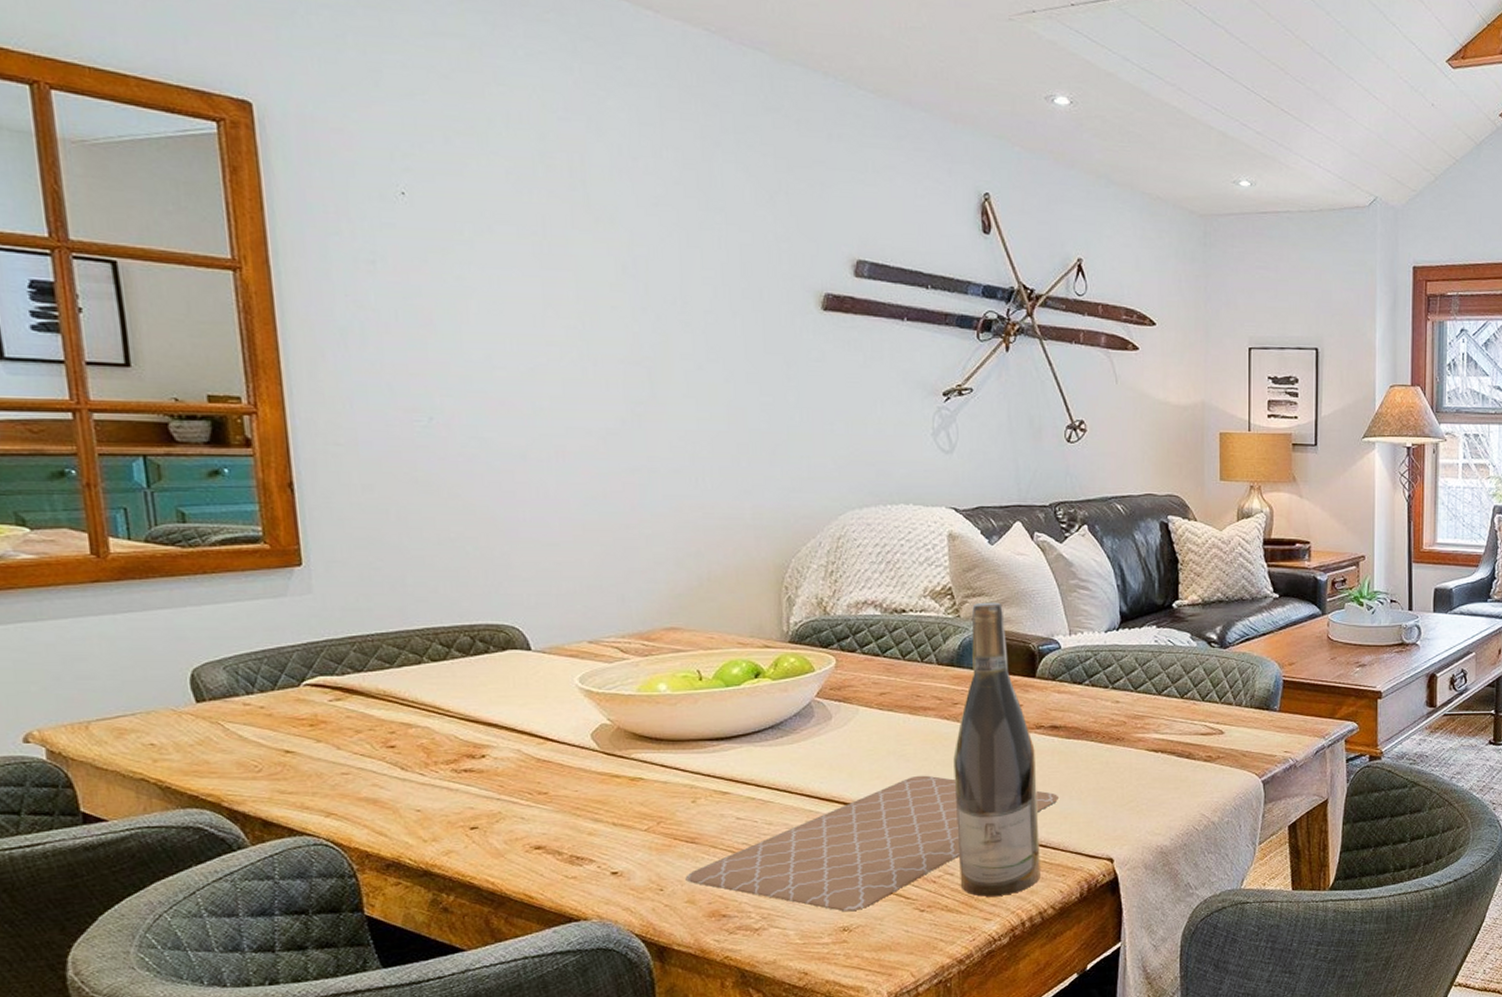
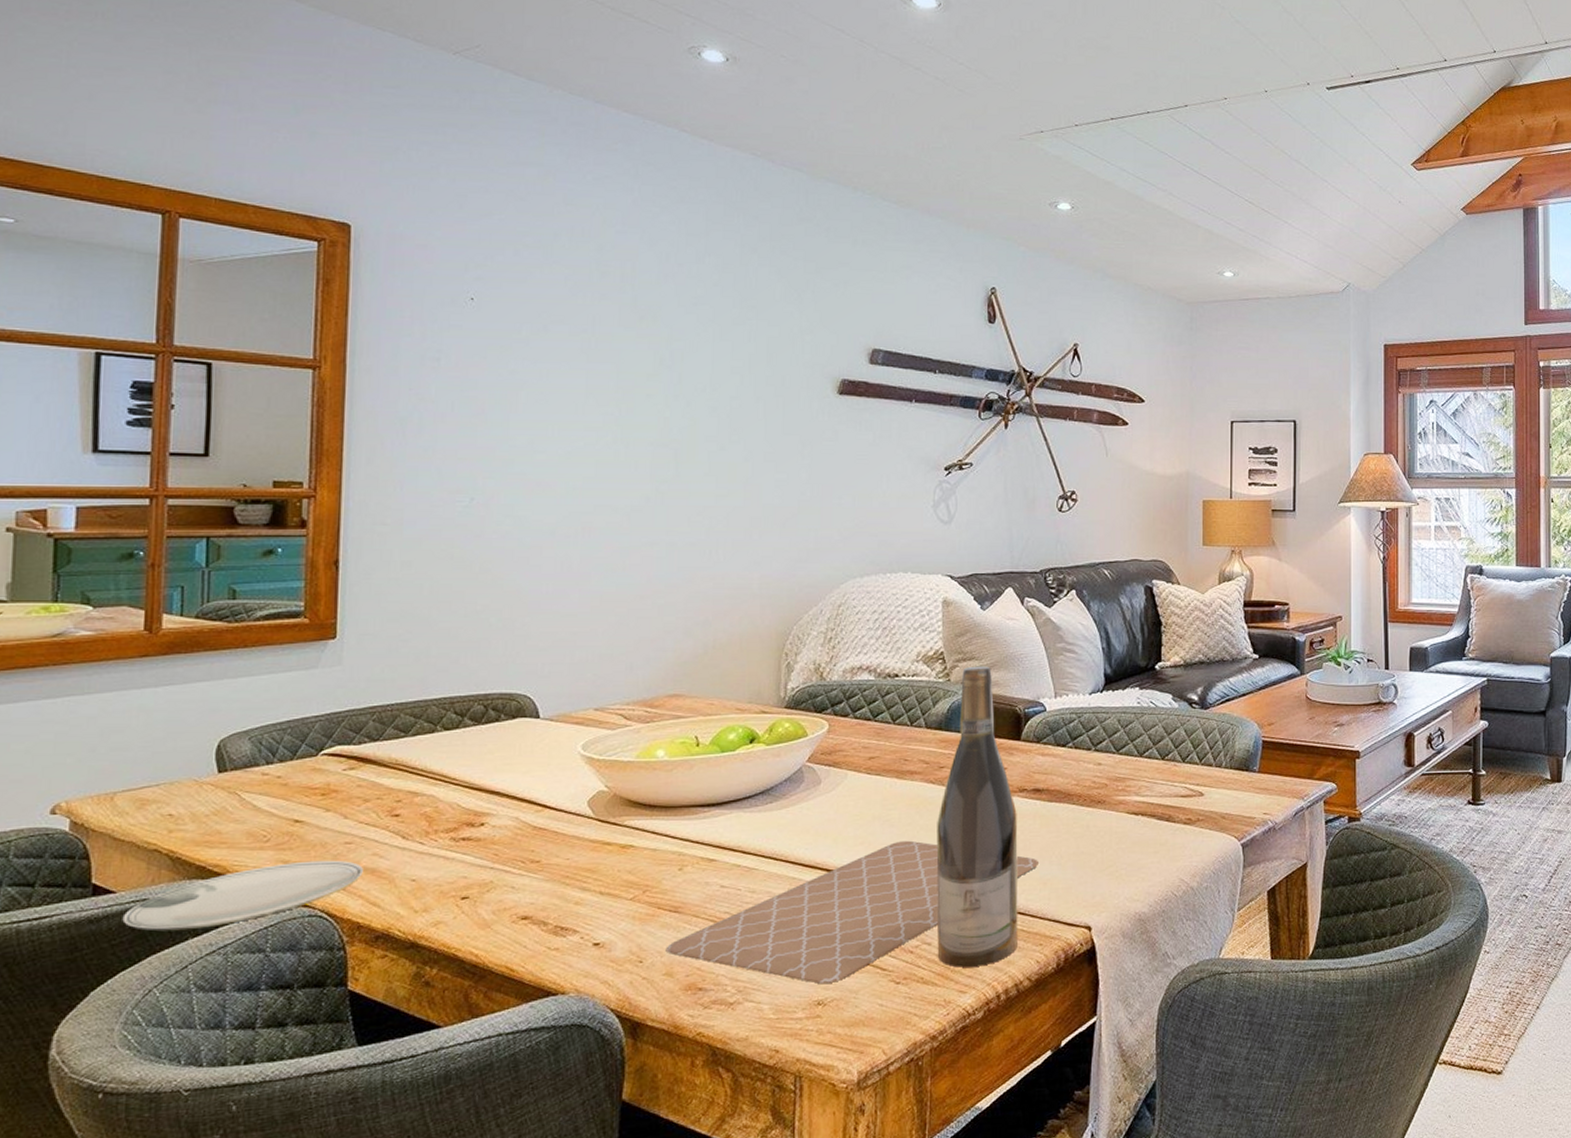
plate: none [119,790,365,859] -> present [122,860,363,932]

